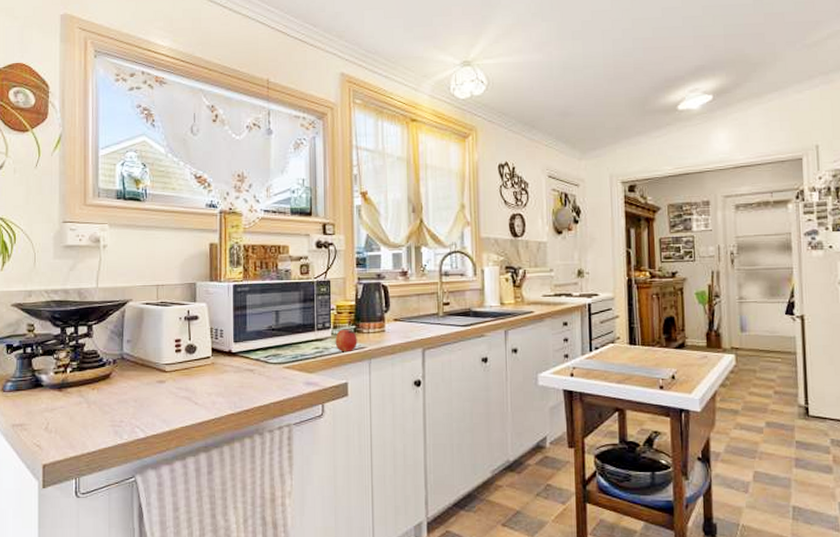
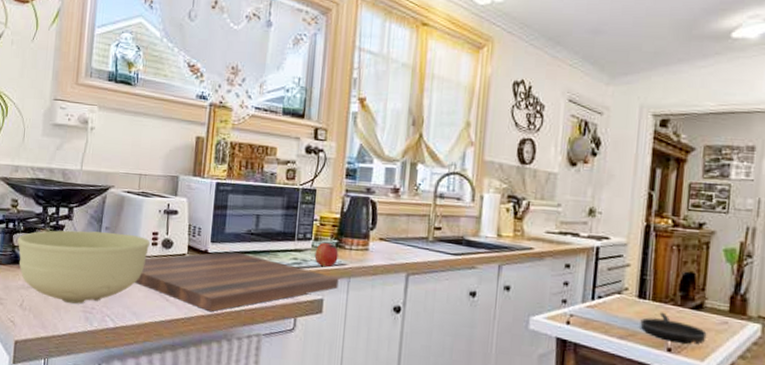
bowl: none [37,344,174,419] -> present [17,230,151,304]
cutting board: none [162,348,360,410] -> present [135,251,339,312]
frying pan: none [634,354,691,379] -> present [640,312,707,343]

